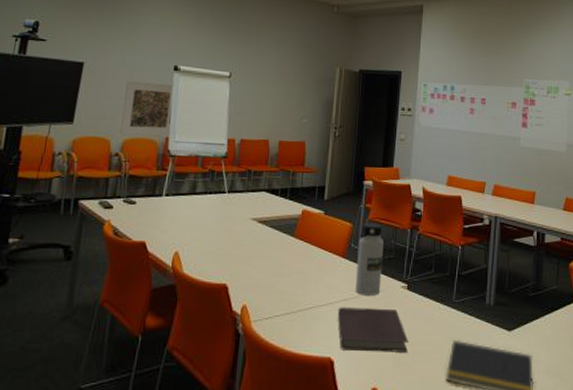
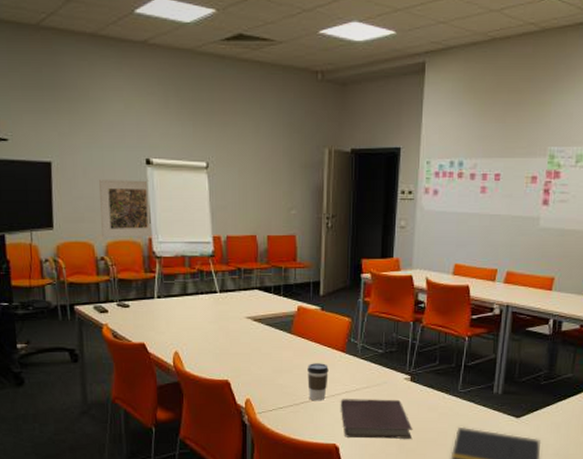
coffee cup: none [306,268,328,309] -> present [307,363,329,401]
water bottle: present [355,222,384,296] -> none [357,316,385,387]

